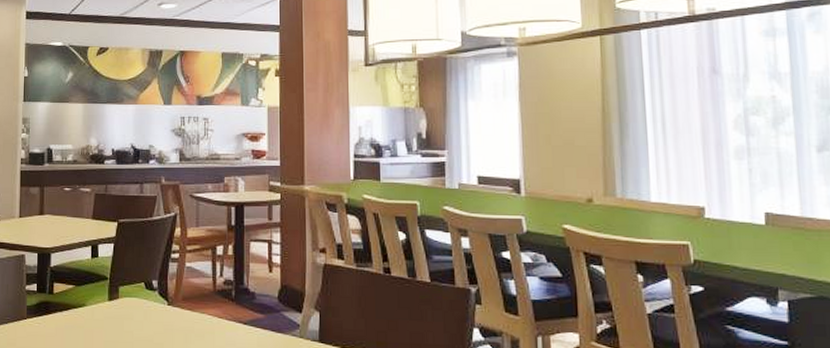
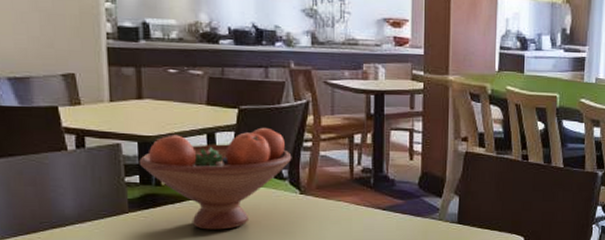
fruit bowl: none [37,239,162,339] -> present [138,127,292,230]

